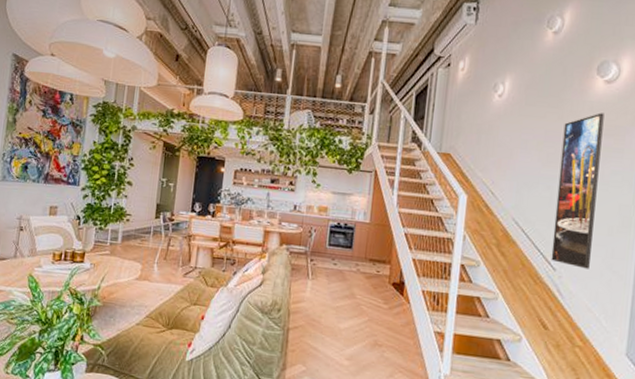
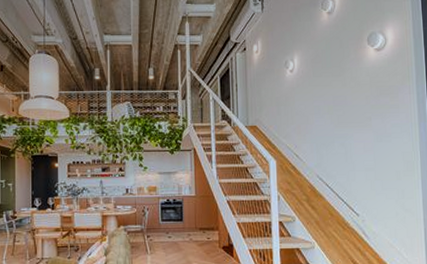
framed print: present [551,113,604,269] -> none [348,76,386,211]

